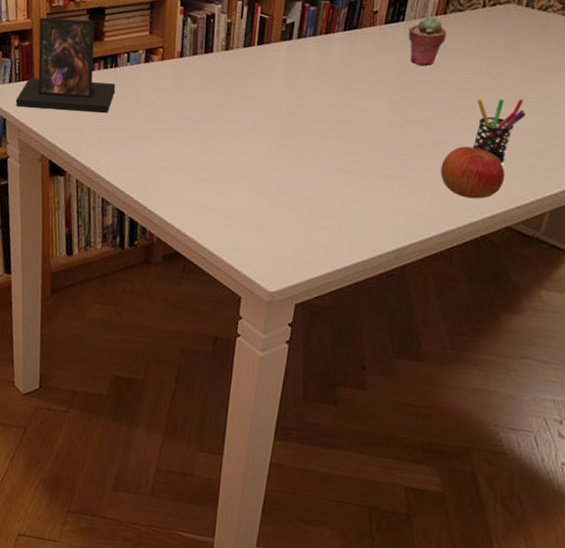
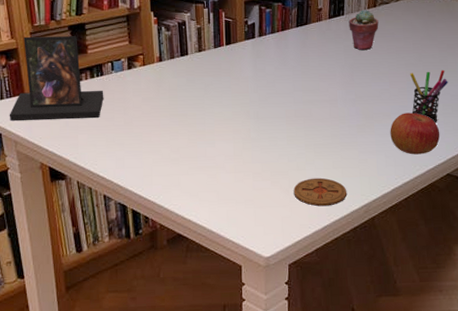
coaster: none [312,209,377,245] -> present [293,177,347,207]

